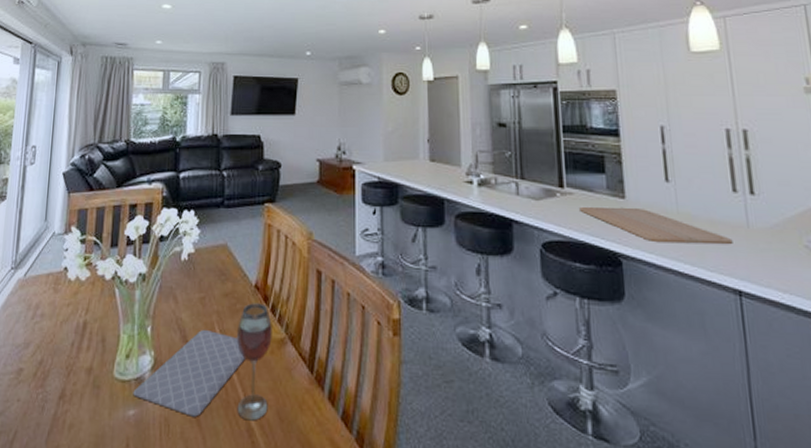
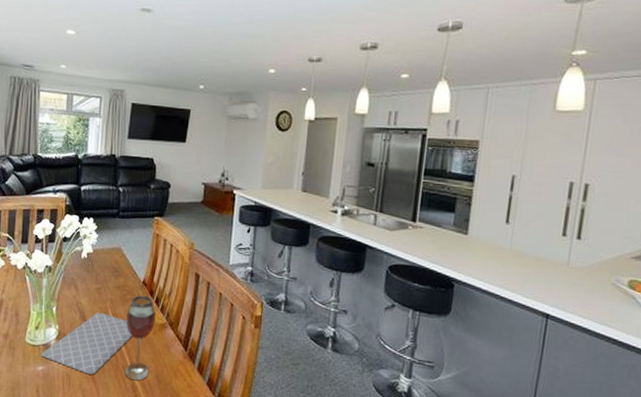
chopping board: present [580,206,733,245] -> none [426,238,552,278]

